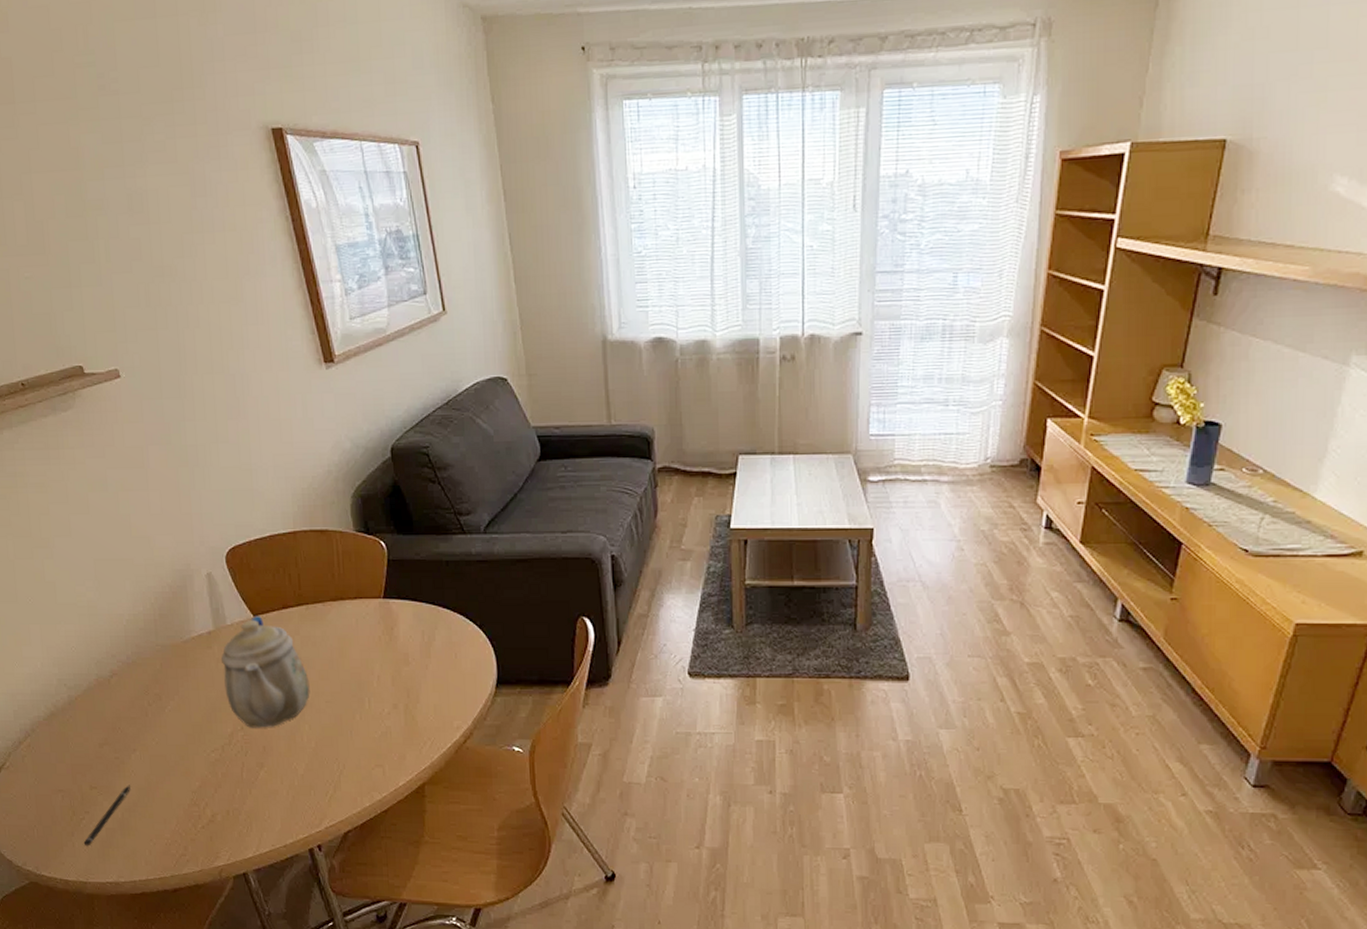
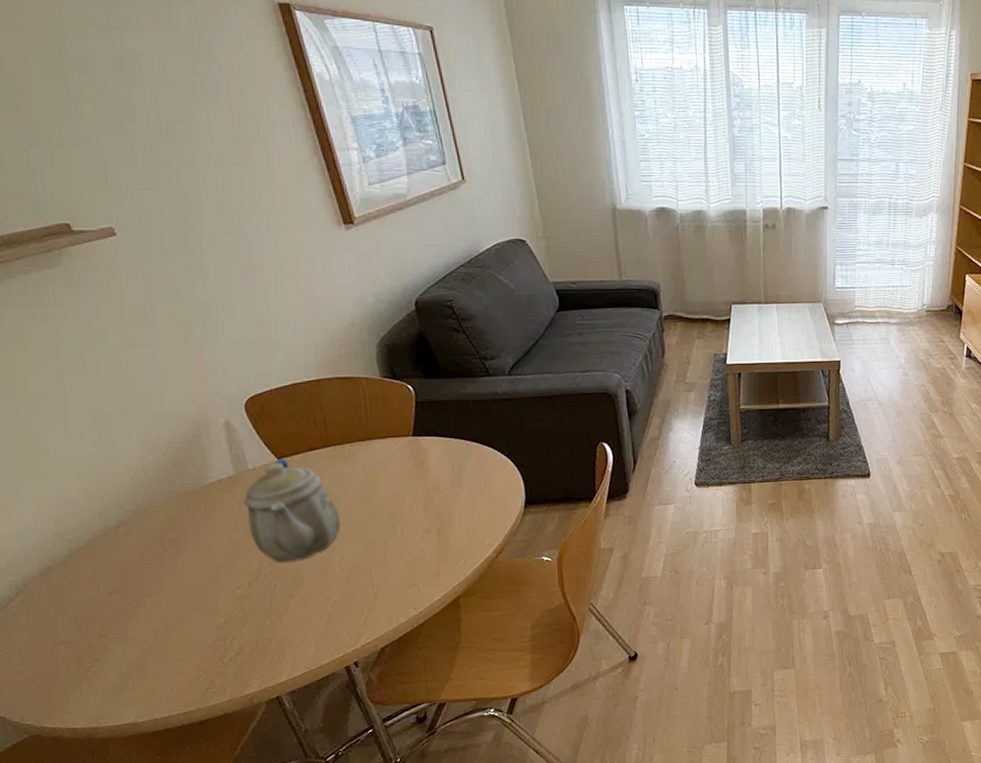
pen: present [83,785,130,846] -> none [93,628,146,693]

